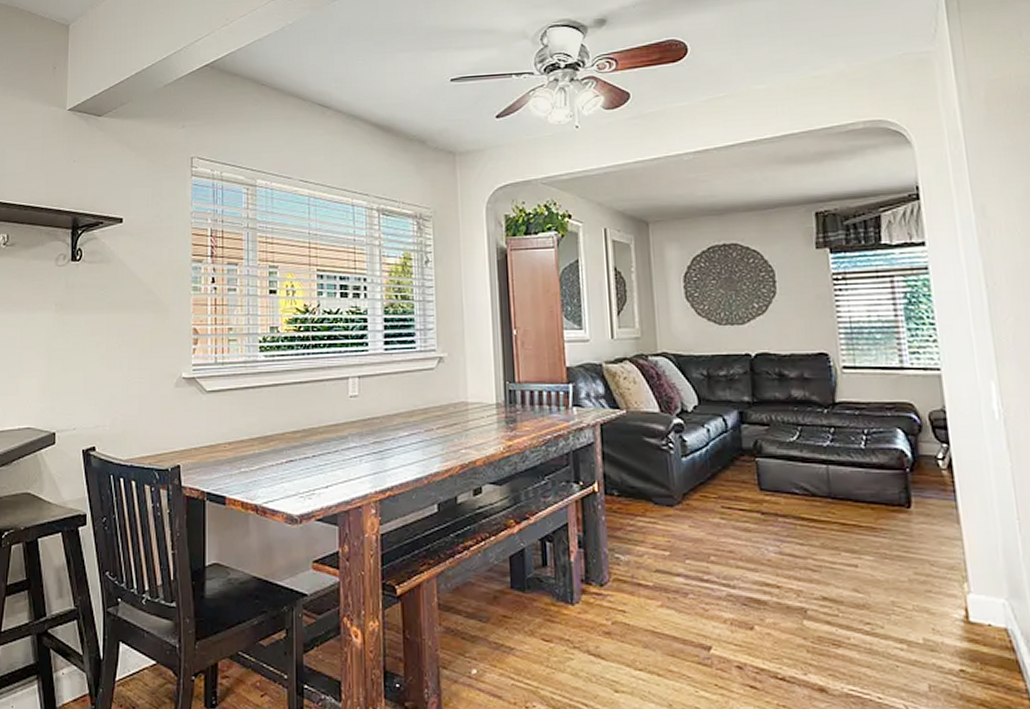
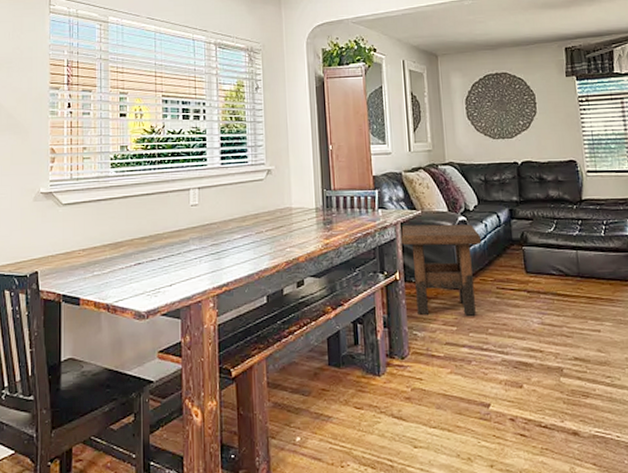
side table: none [601,427,703,539] -> present [401,224,482,316]

